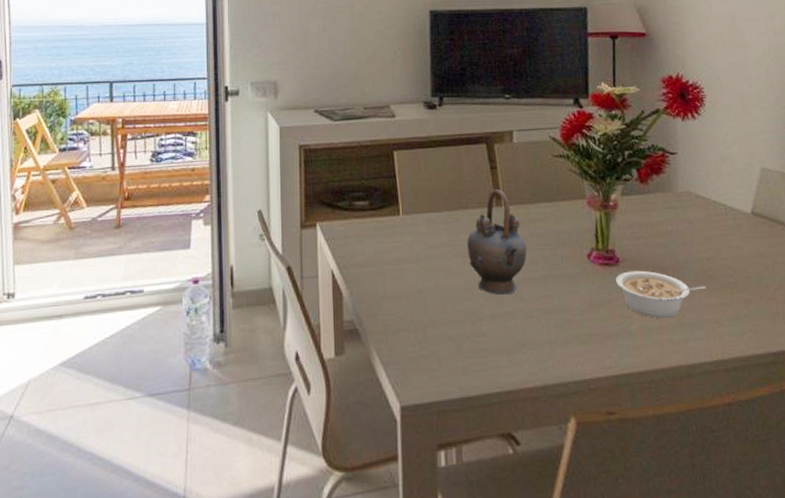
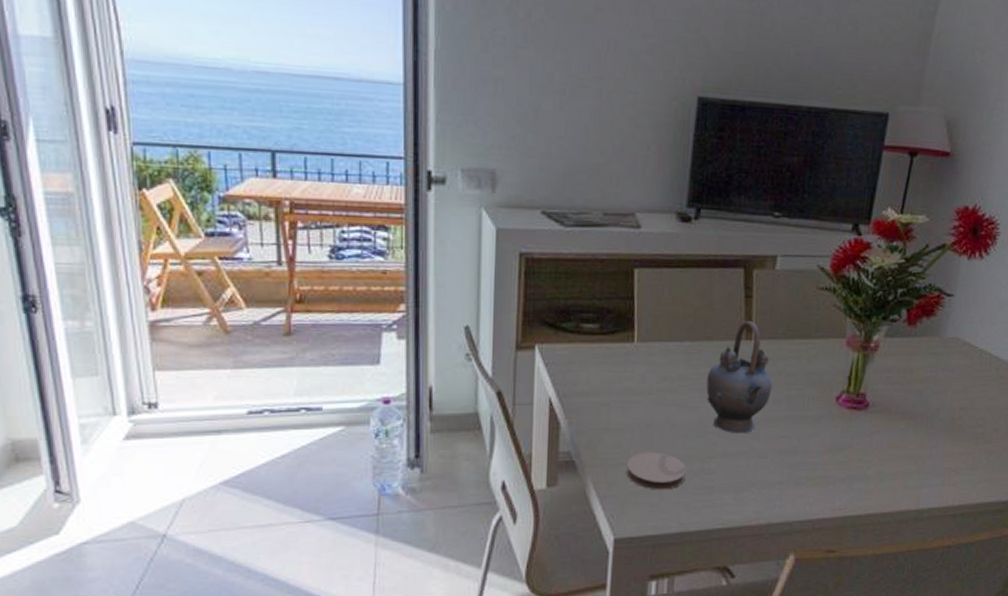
coaster: none [405,316,460,355] -> present [626,452,686,490]
legume: present [616,270,706,319] -> none [861,416,952,465]

